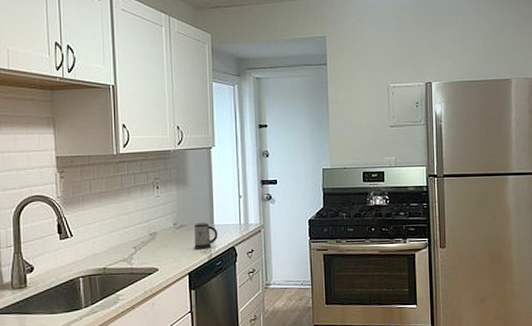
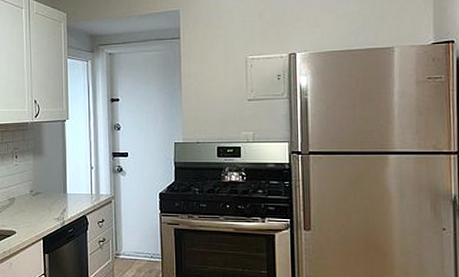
mug: present [194,222,218,249] -> none [48,191,71,216]

